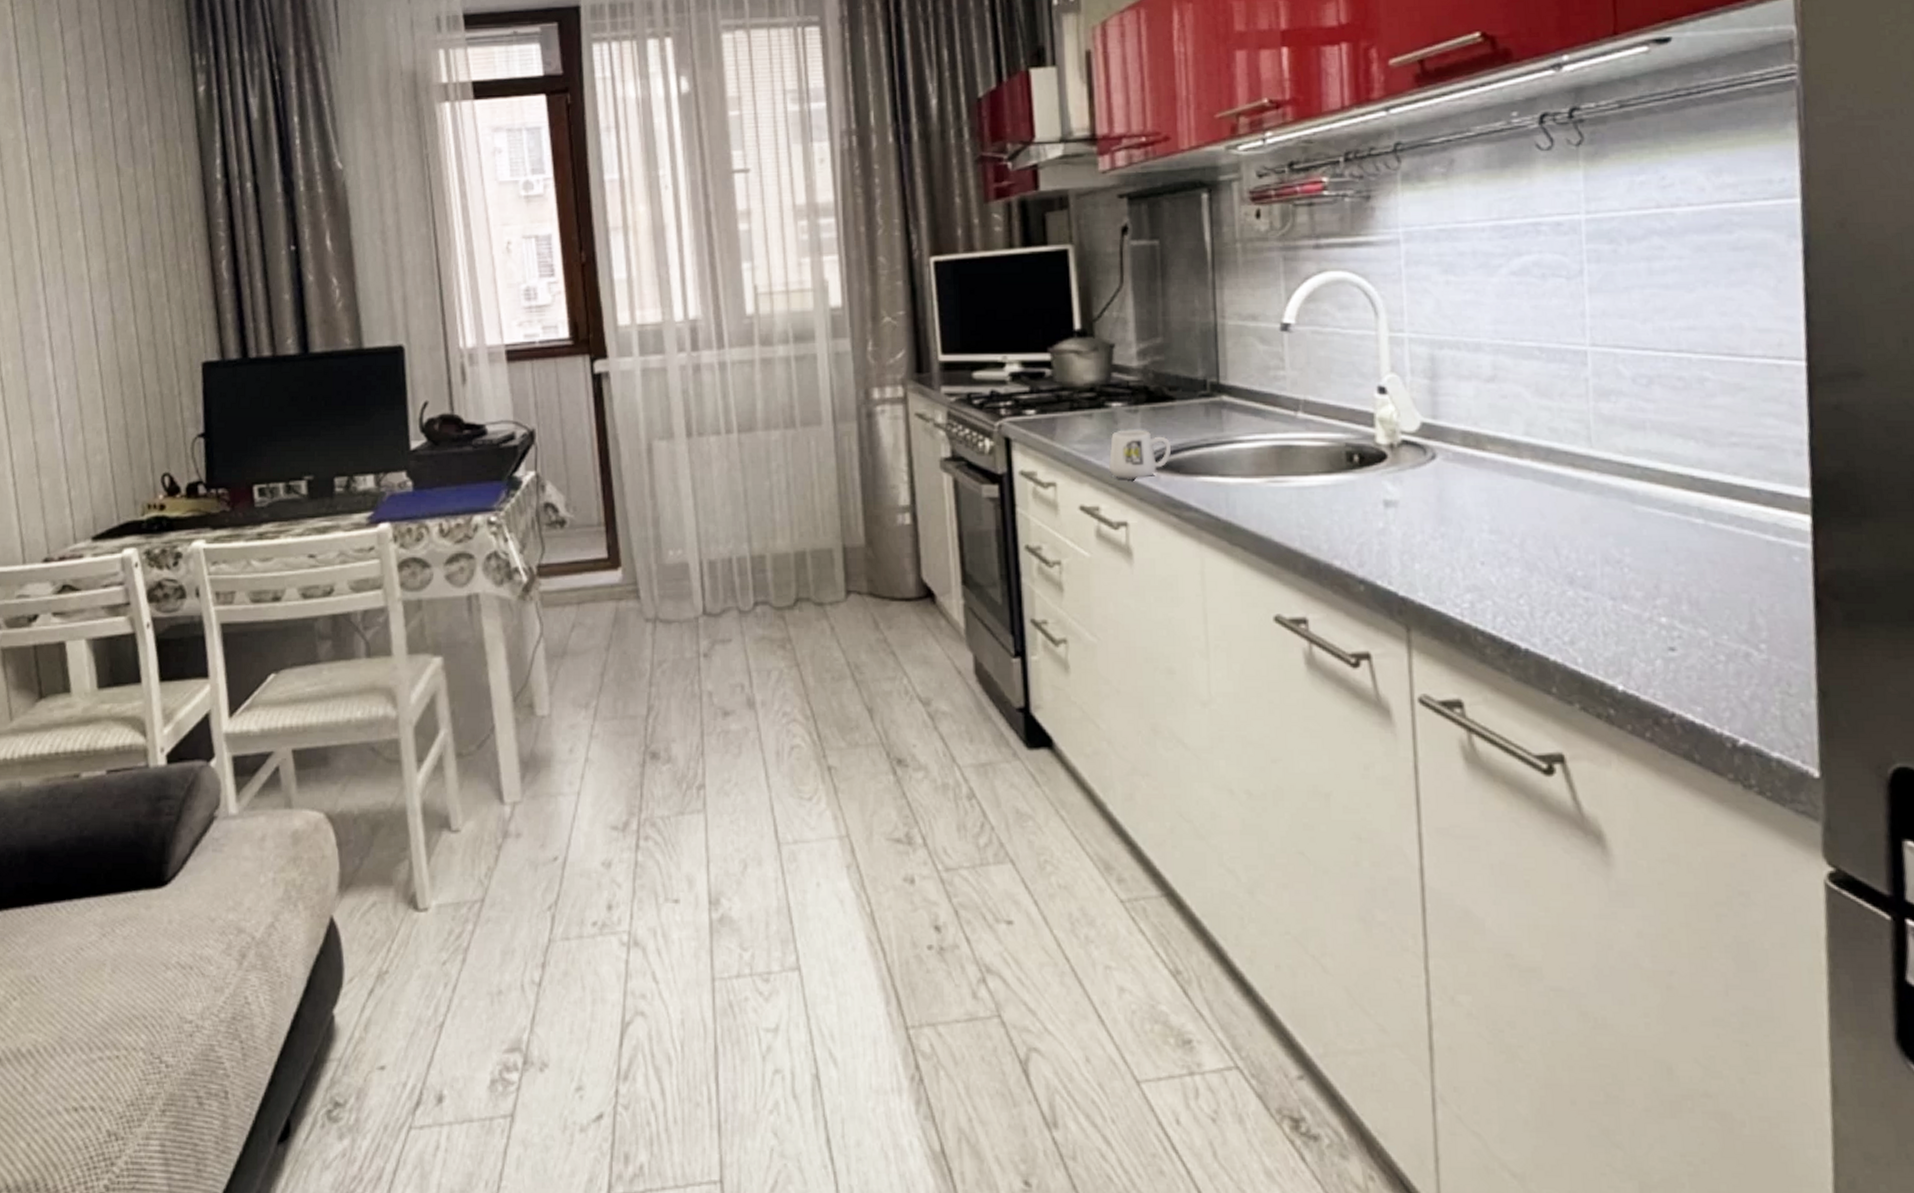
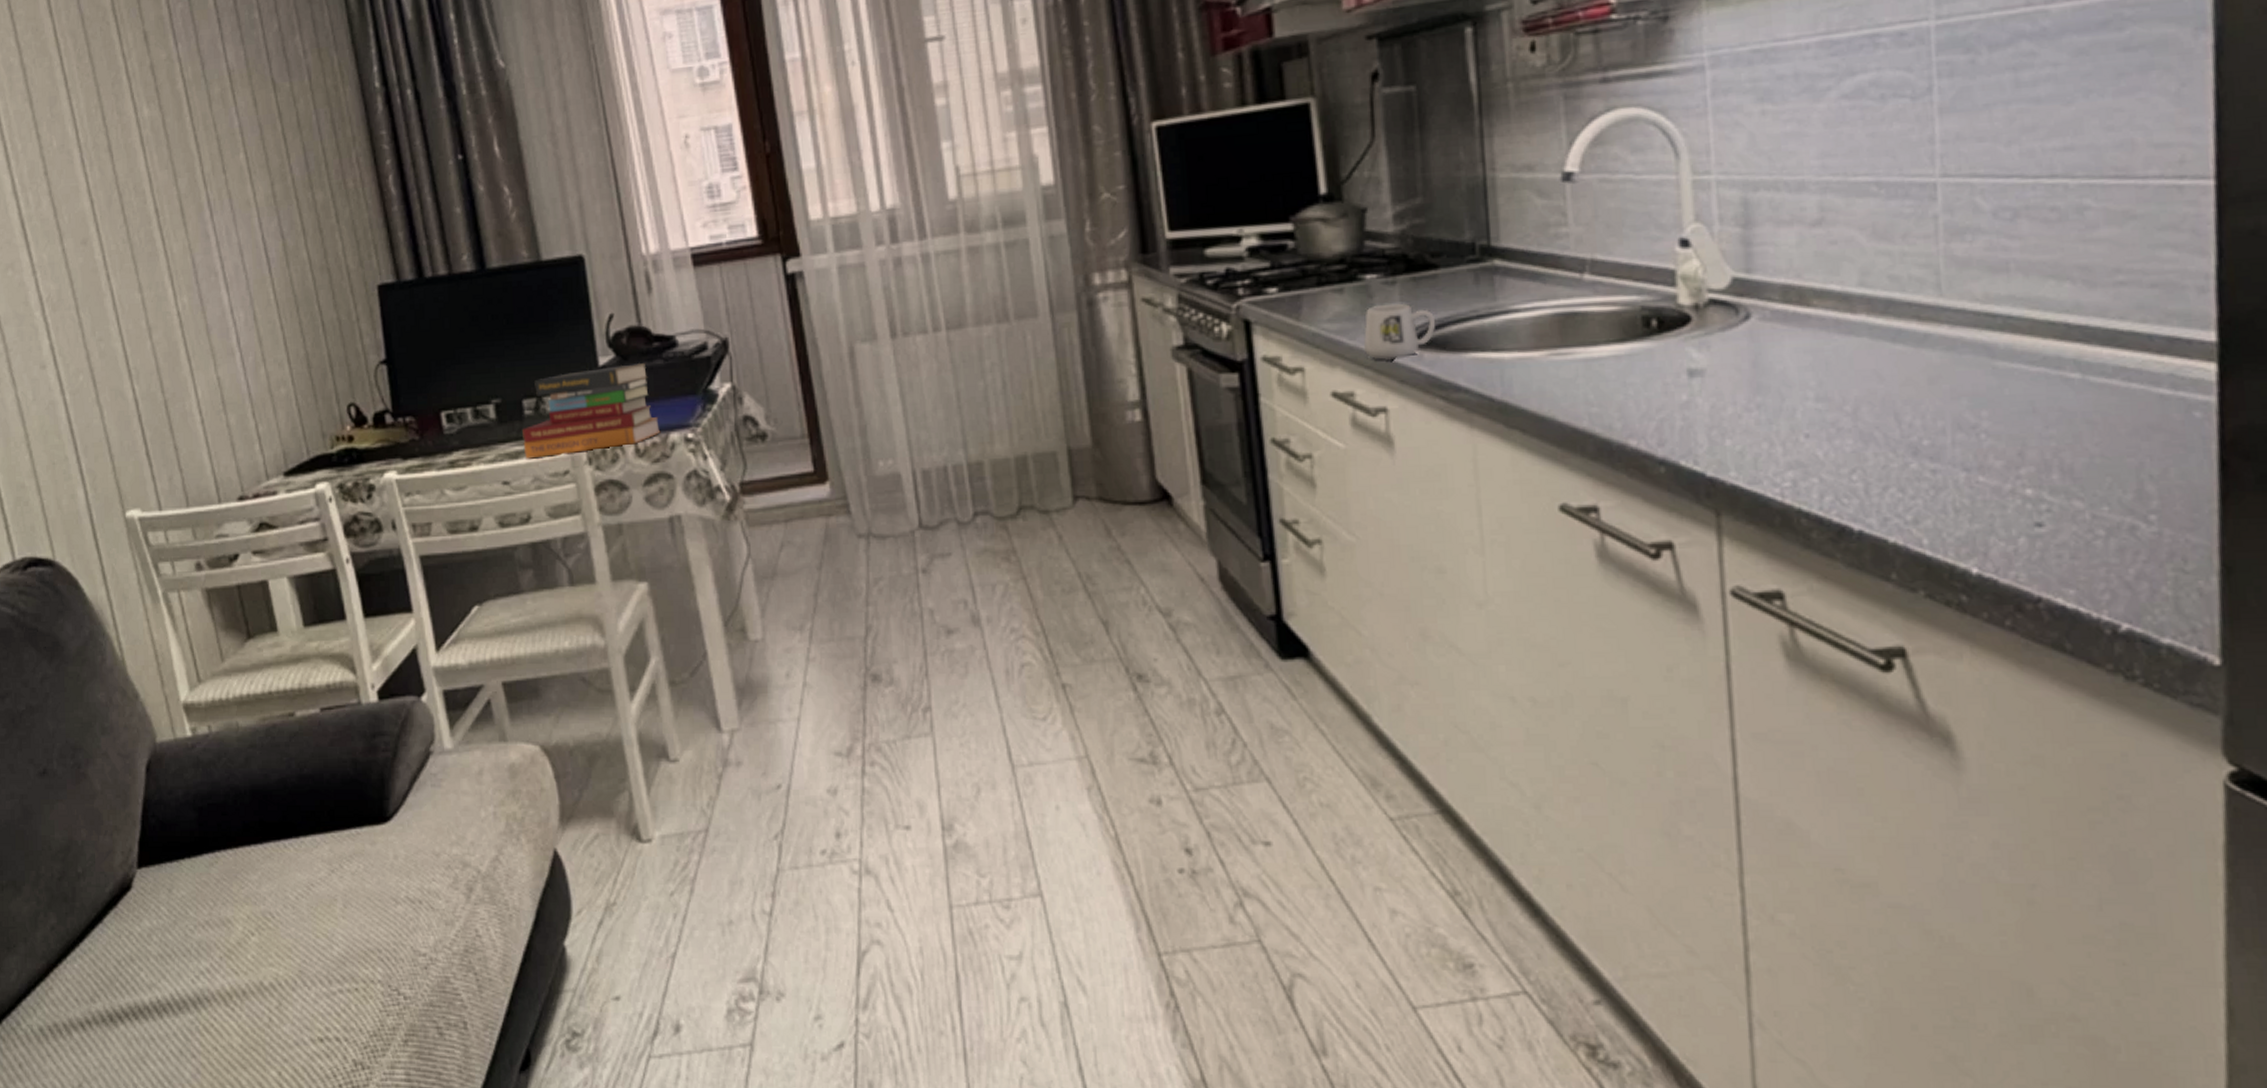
books: none [331,448,465,534] -> present [521,362,661,459]

